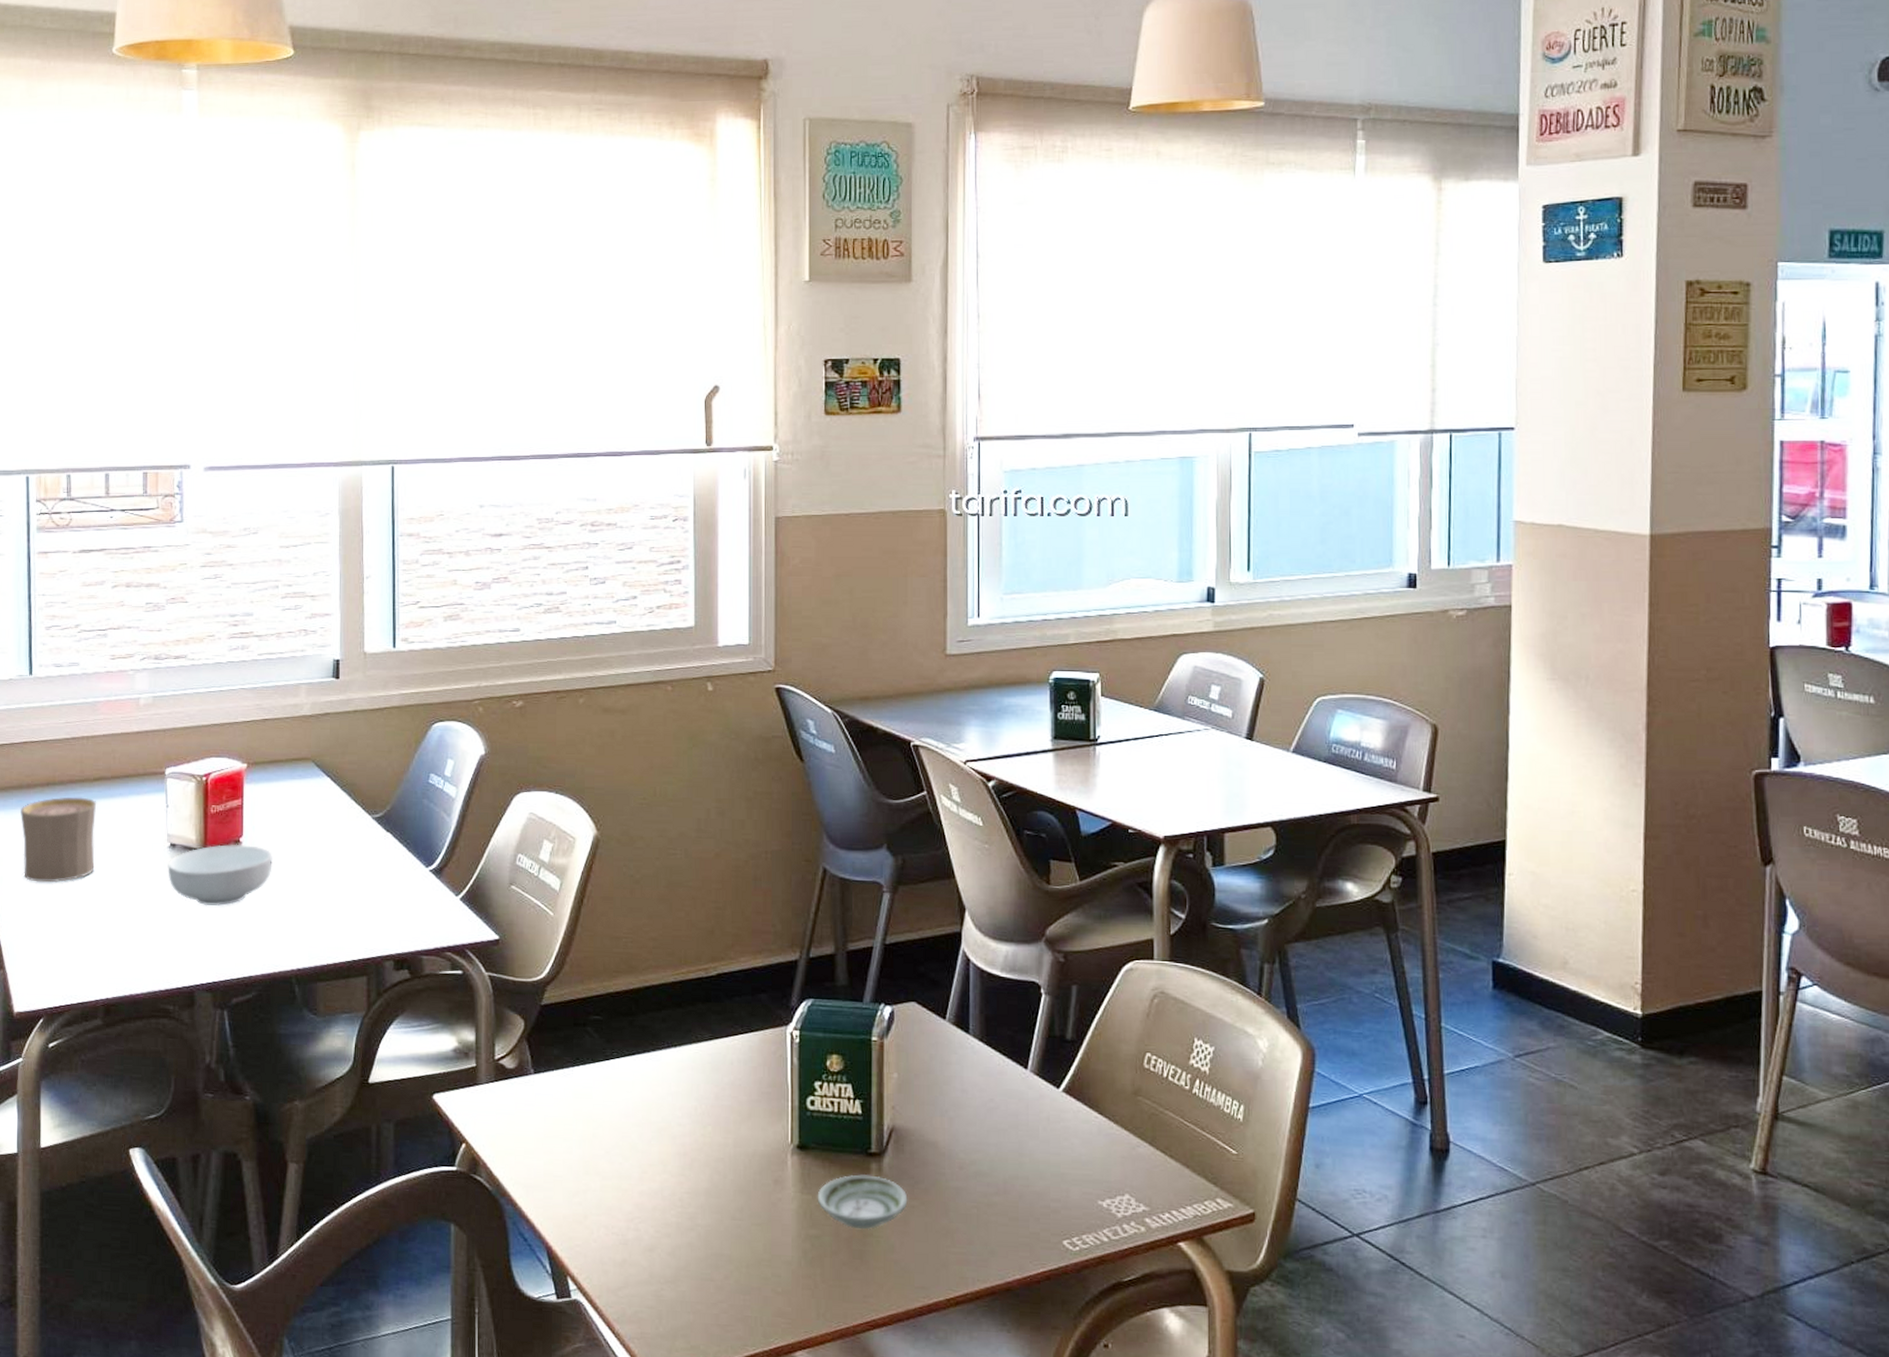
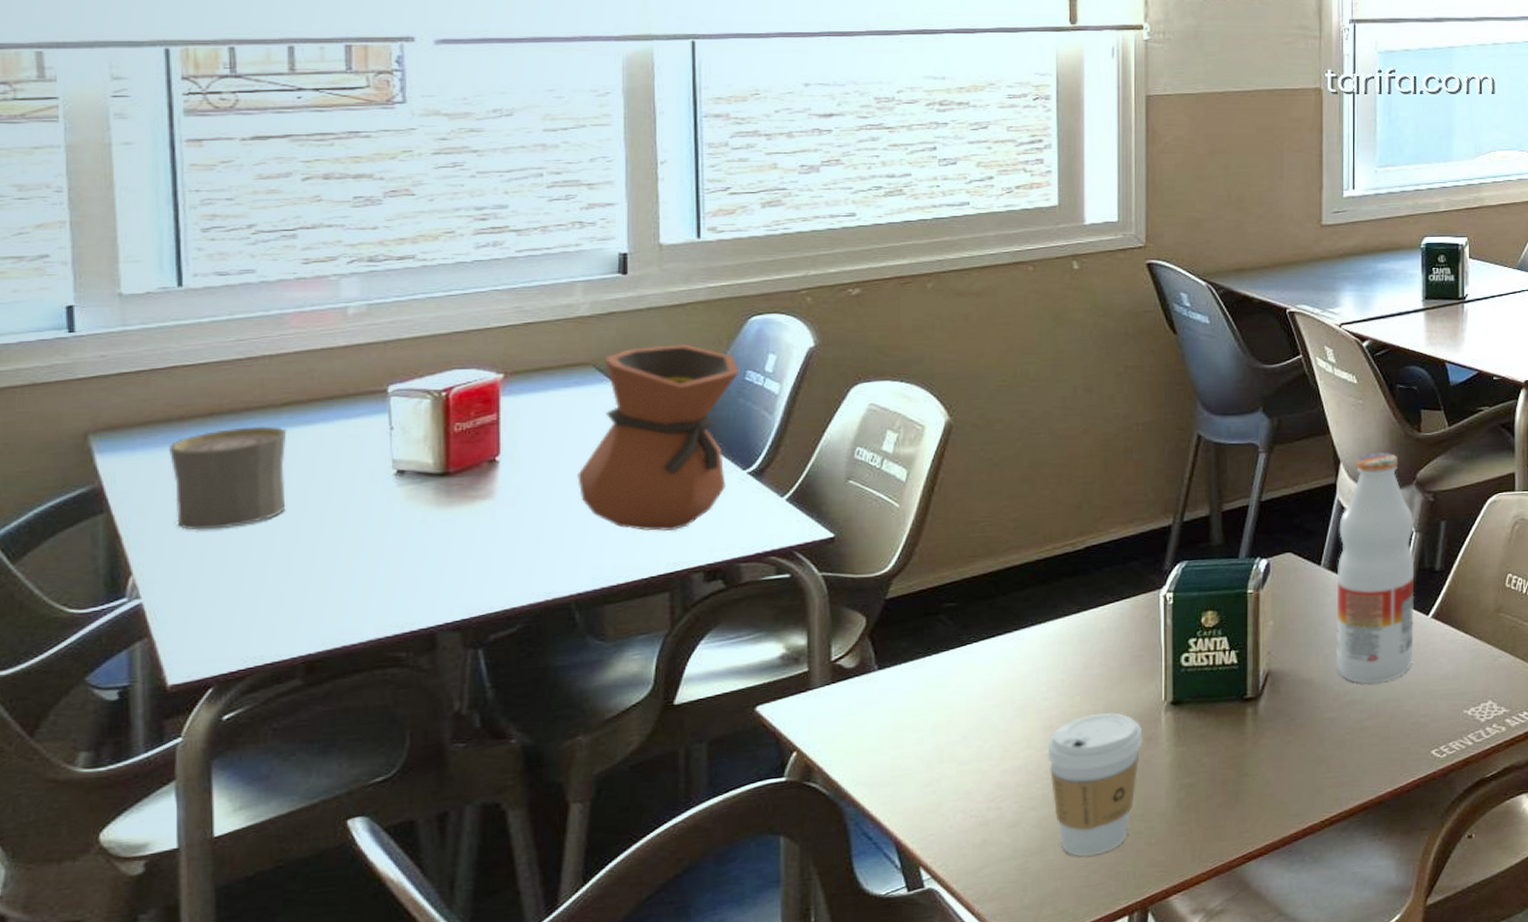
cereal bowl: present [168,844,273,906] -> none [394,463,541,537]
vase: none [299,744,424,919] -> present [577,343,739,532]
coffee cup: none [681,1147,770,1294] -> present [1047,713,1143,856]
saucer: present [817,1174,908,1230] -> none [1192,719,1284,771]
juice bottle: none [961,902,1044,1156] -> present [1335,452,1415,684]

